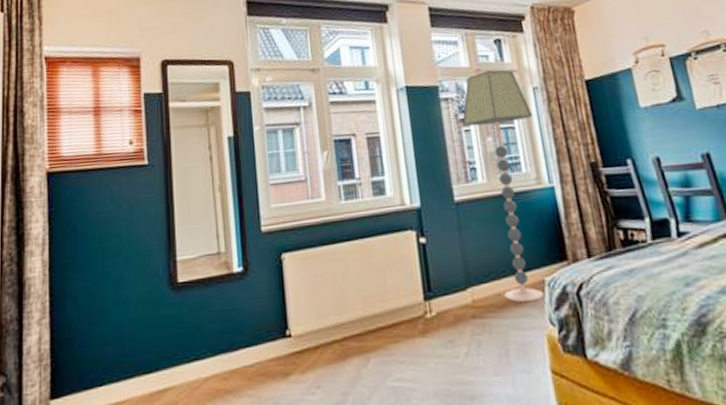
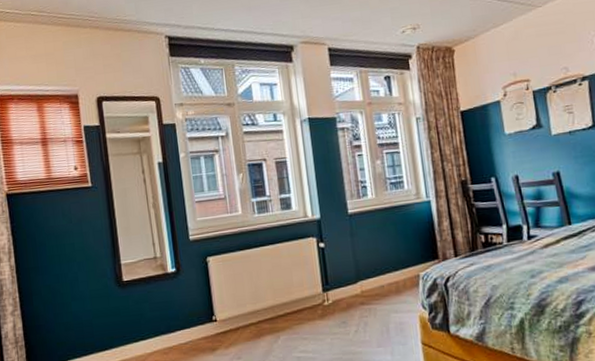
floor lamp: present [462,70,544,303] -> none [355,103,419,292]

